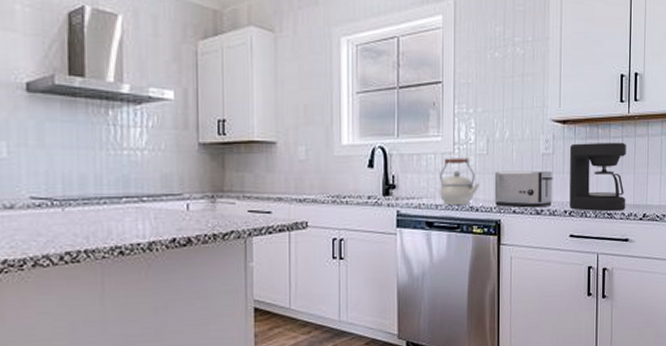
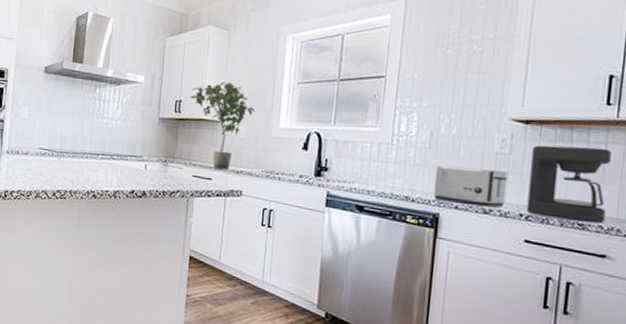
potted plant: none [234,95,313,199] -> present [189,82,255,169]
kettle: present [439,158,479,206] -> none [372,147,418,195]

